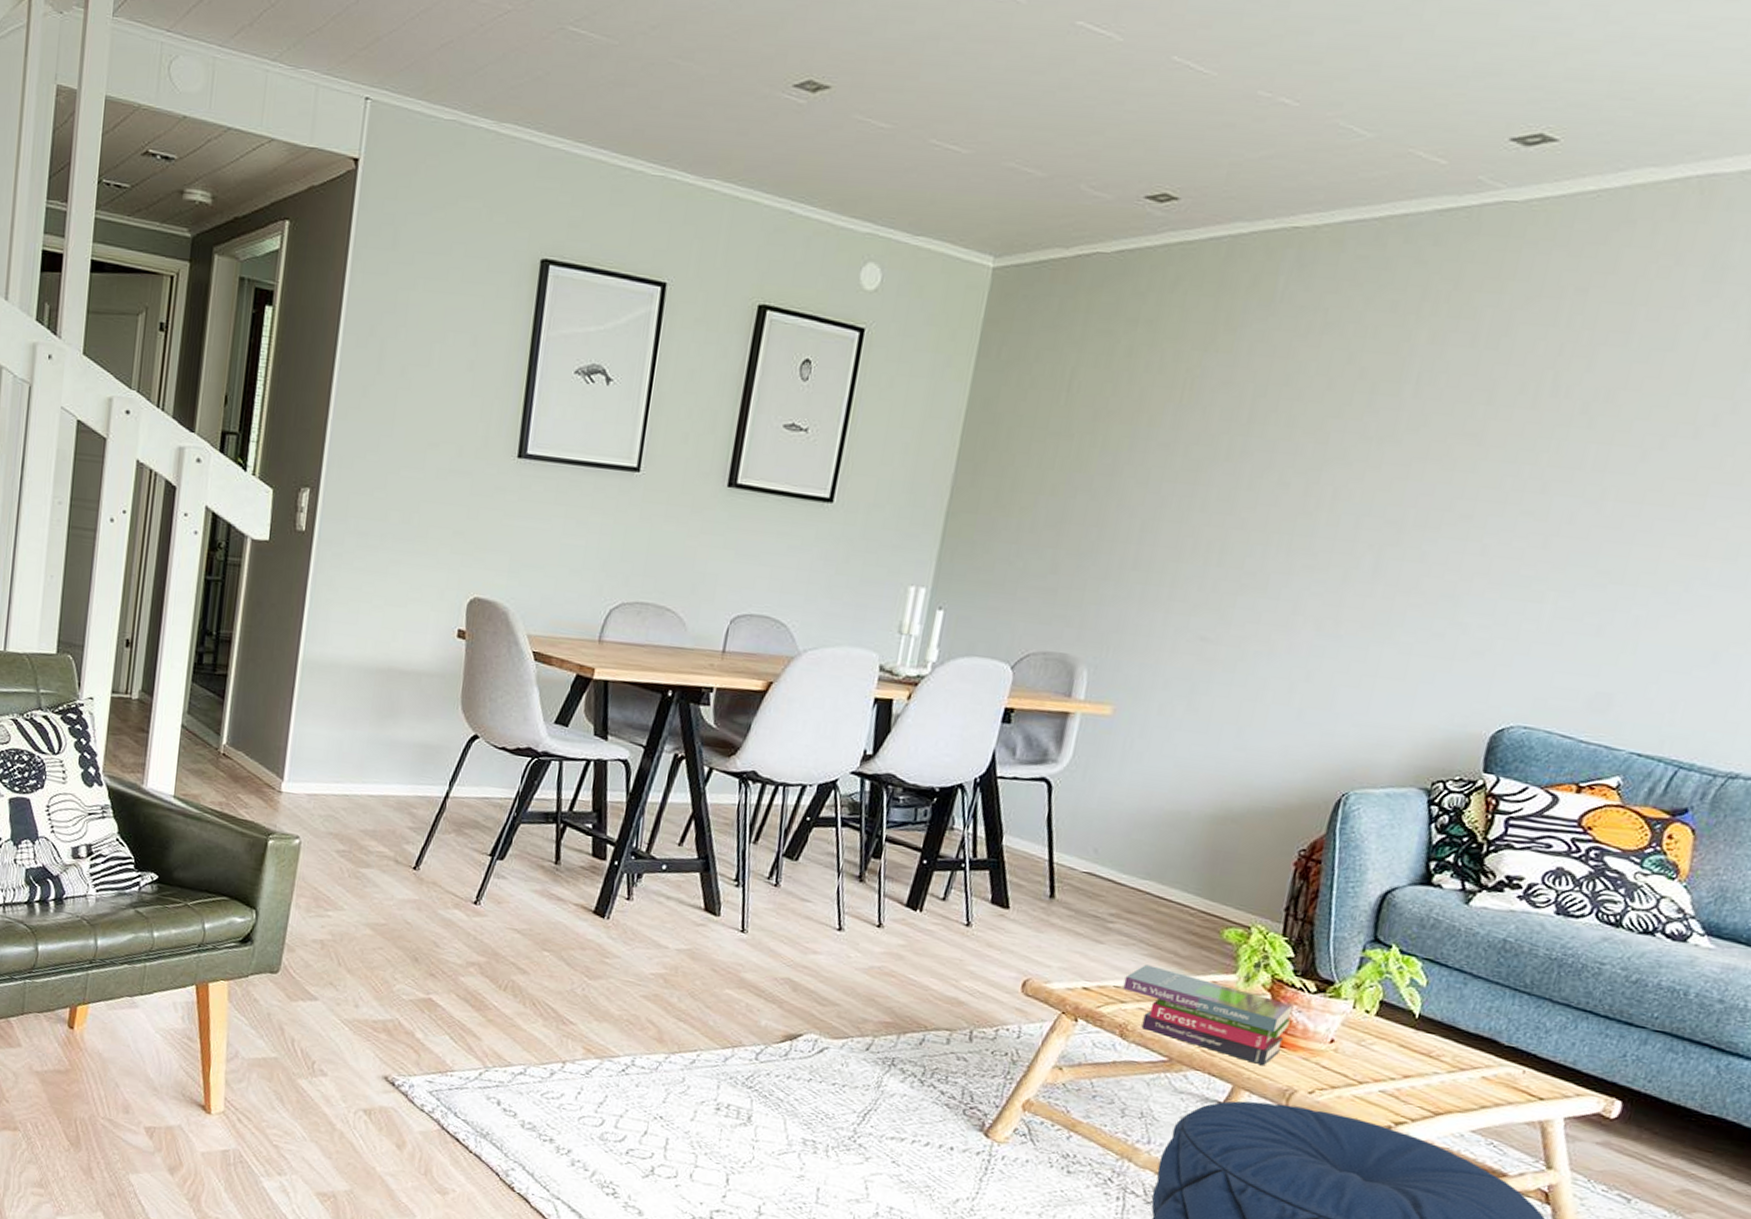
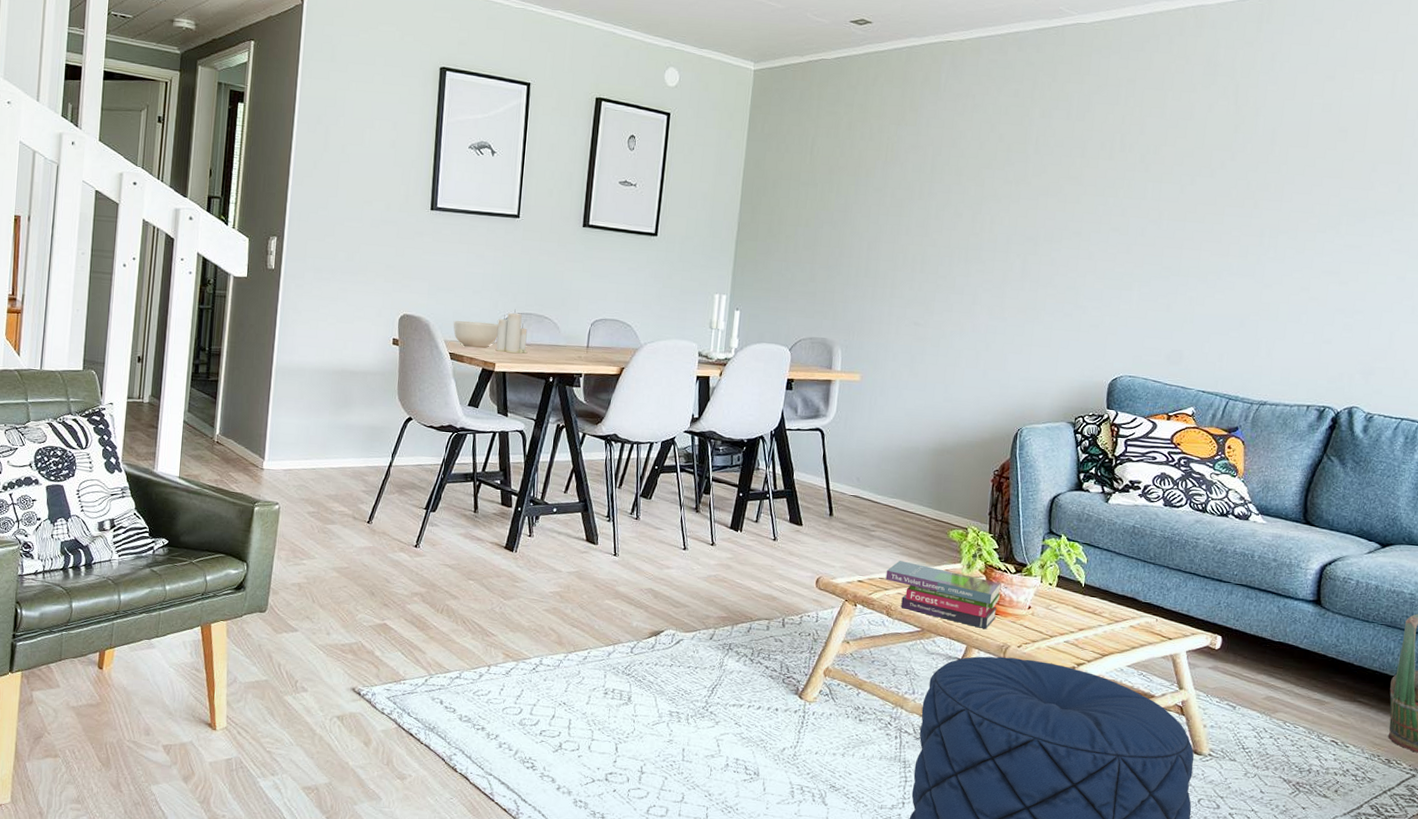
bowl: none [540,609,602,649] -> present [453,320,499,349]
candle: none [596,596,642,658] -> present [495,309,527,354]

